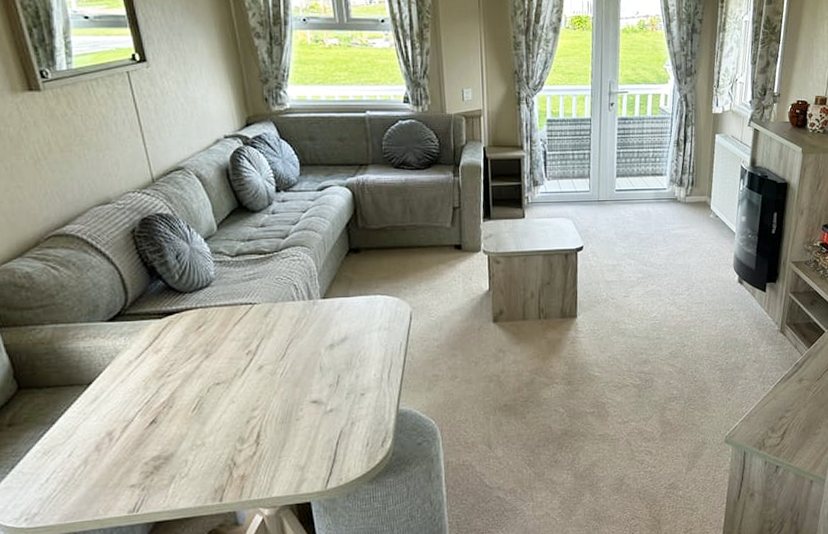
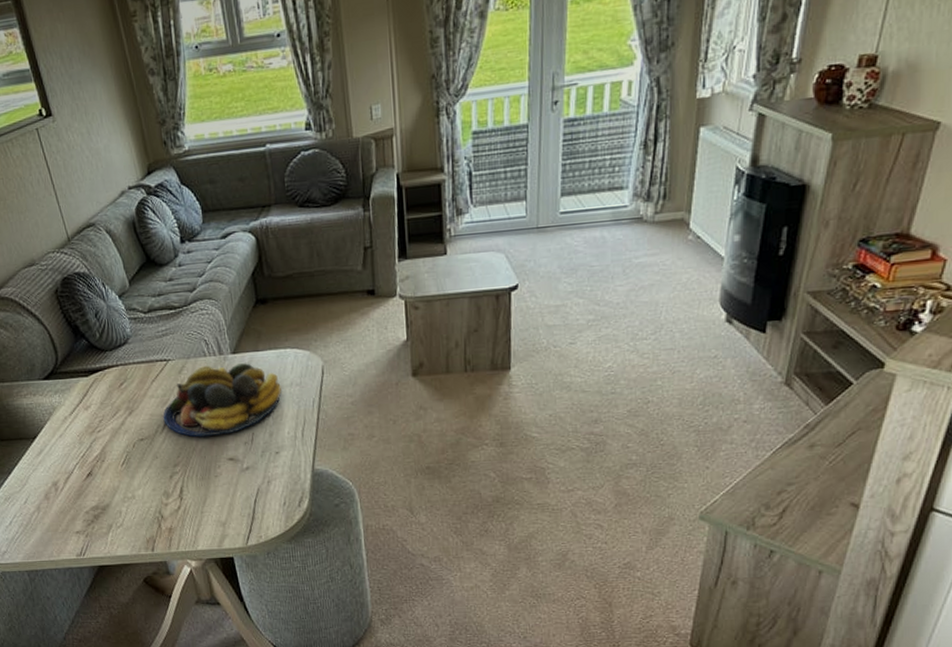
fruit bowl: none [243,308,370,381] -> present [163,363,282,437]

